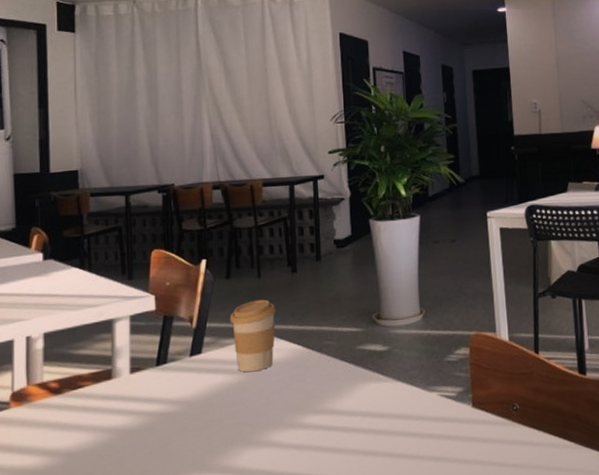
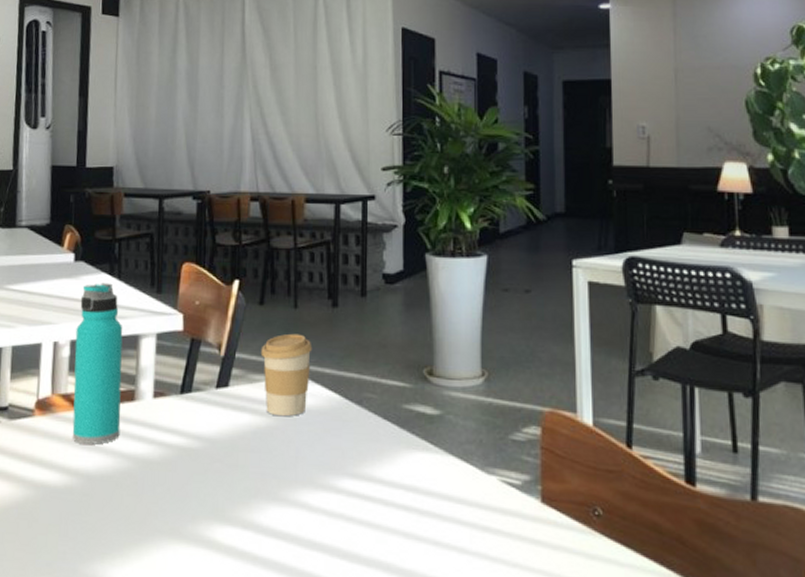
water bottle: none [48,276,99,426] -> present [72,282,123,445]

